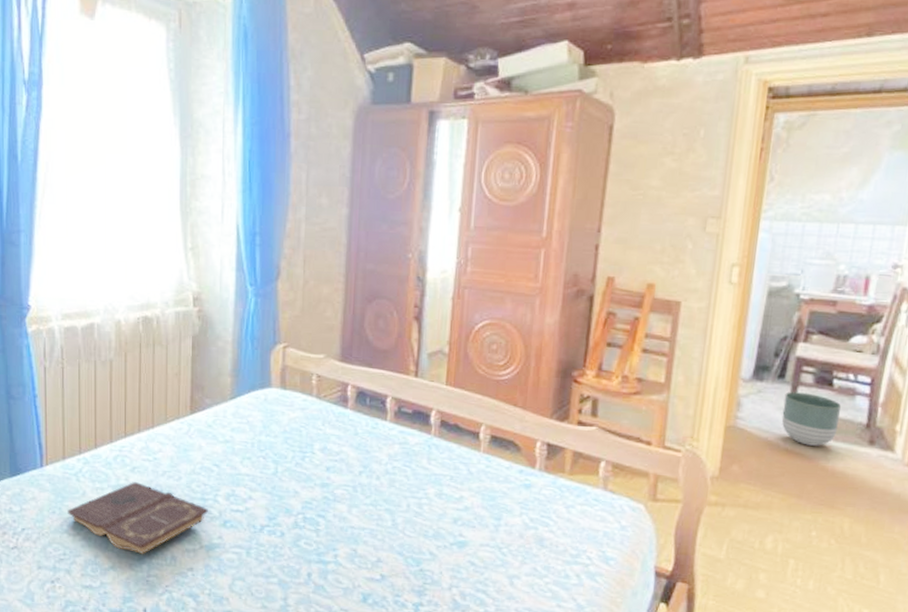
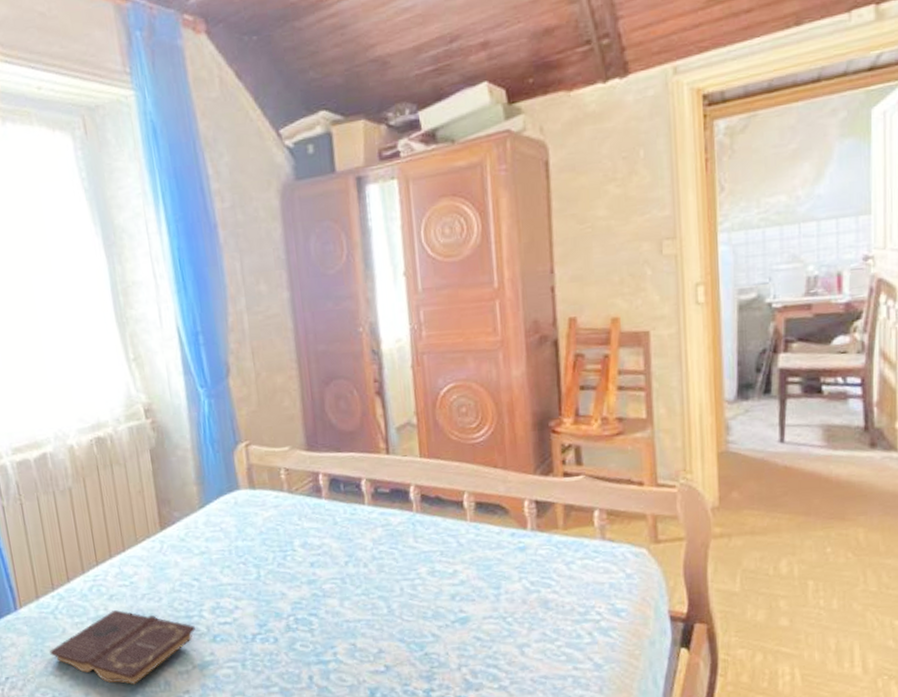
planter: present [781,392,842,446] -> none [774,404,835,459]

